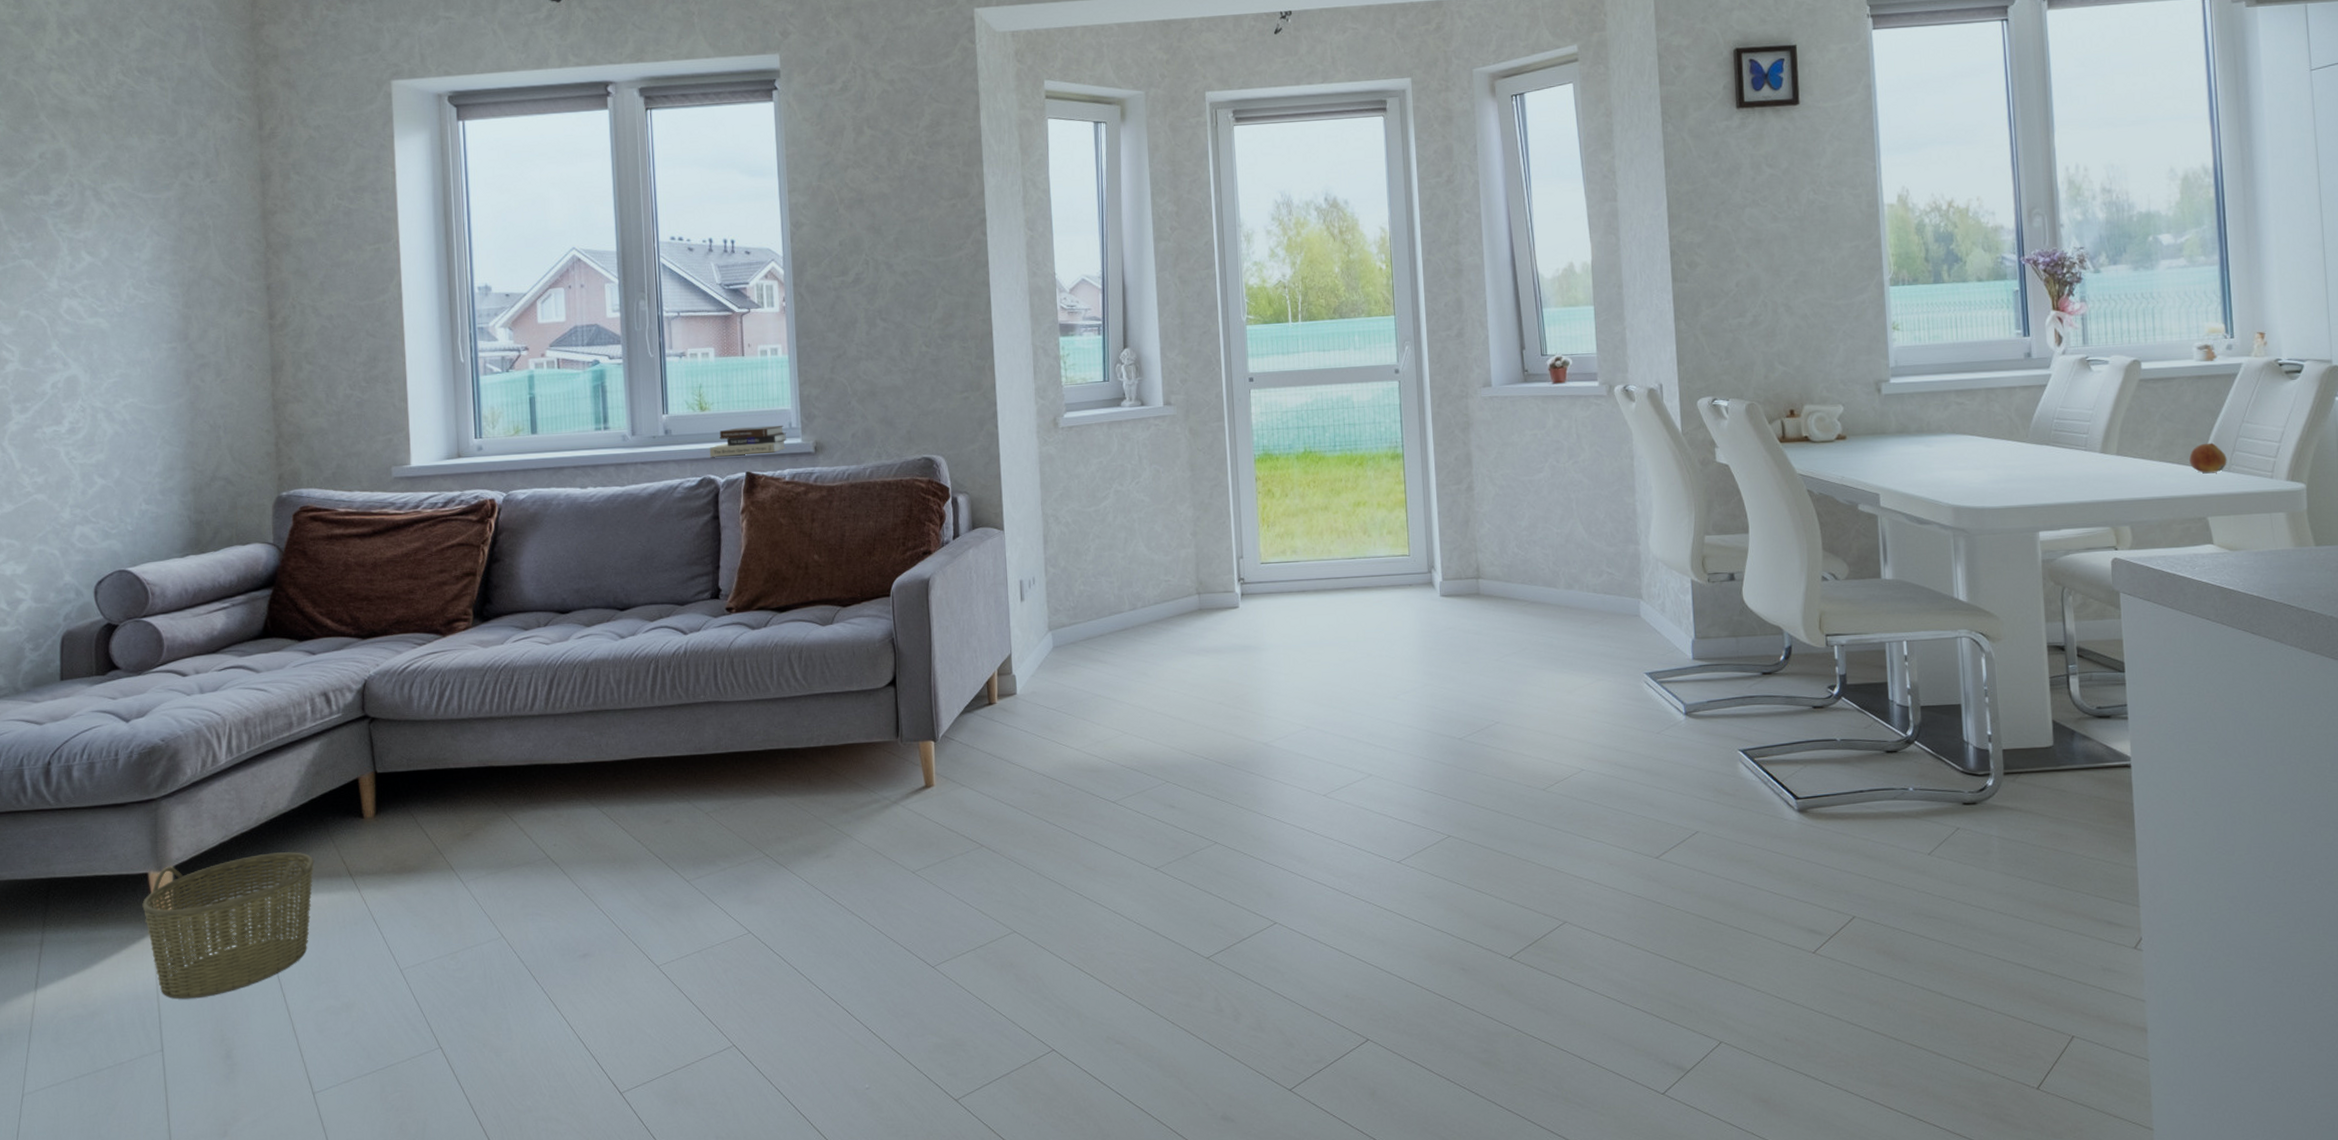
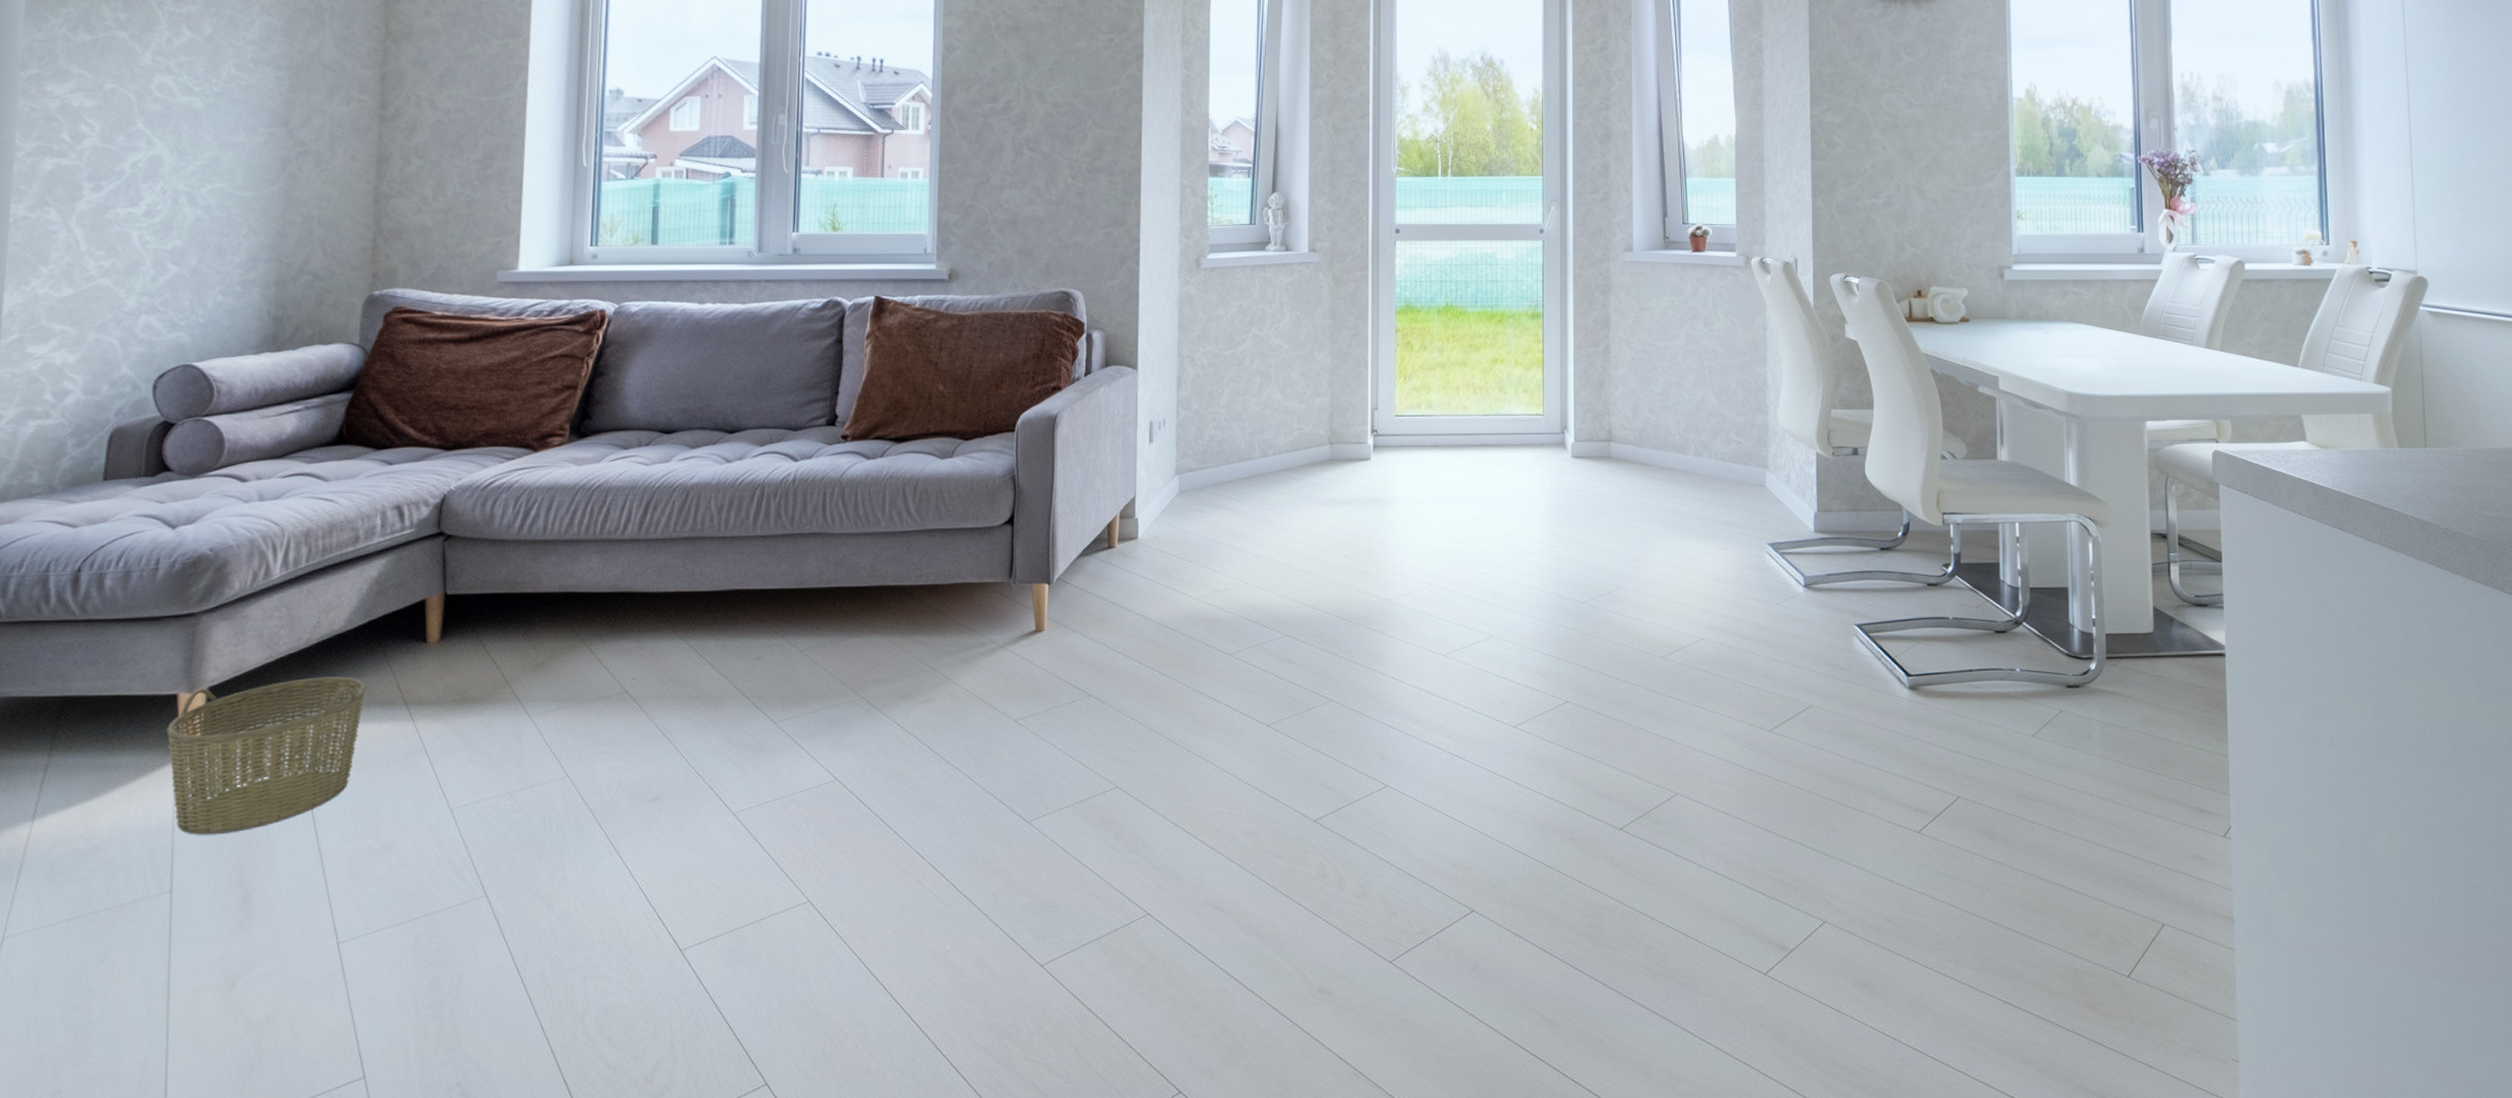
books: present [709,425,787,457] -> none [838,250,921,279]
fruit: present [2189,443,2227,473] -> none [2286,343,2321,373]

